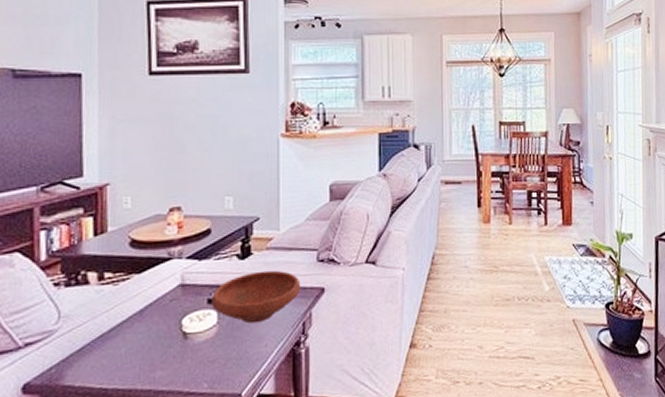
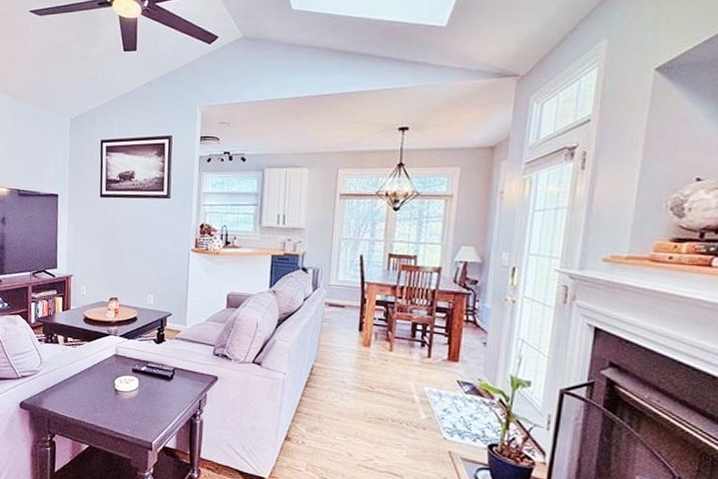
bowl: present [212,270,301,324] -> none [135,354,200,394]

